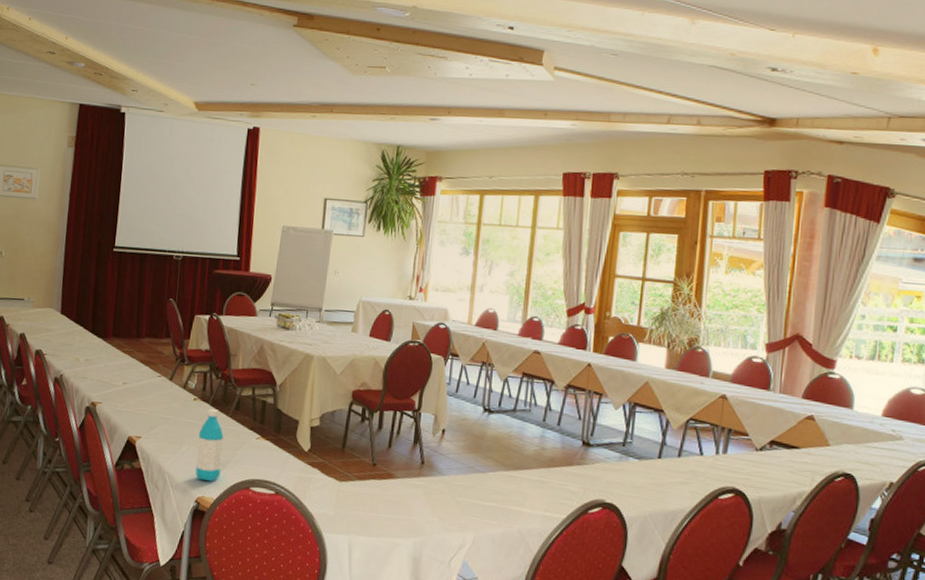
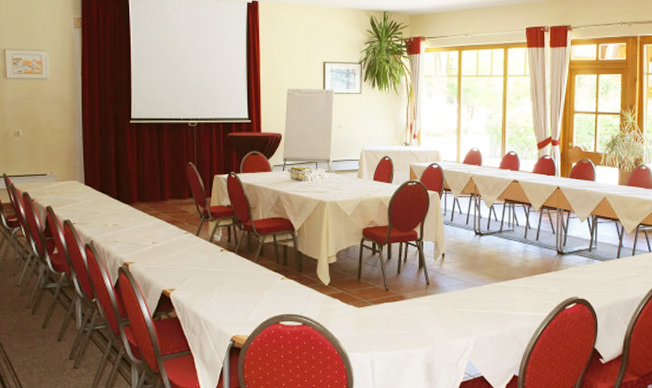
water bottle: present [195,409,224,482] -> none [227,257,251,322]

